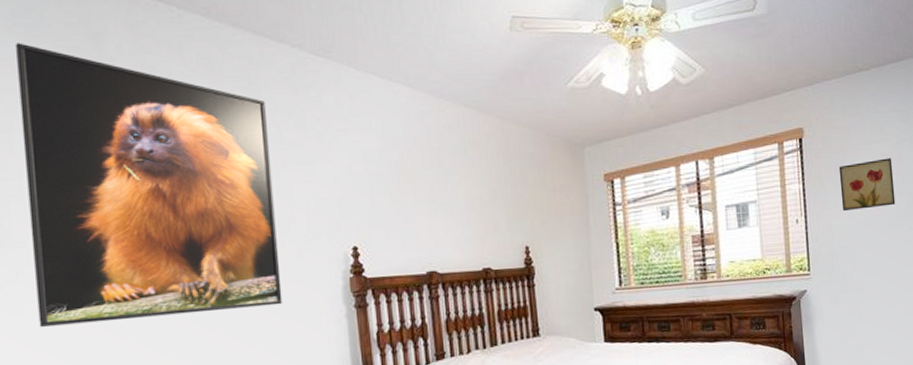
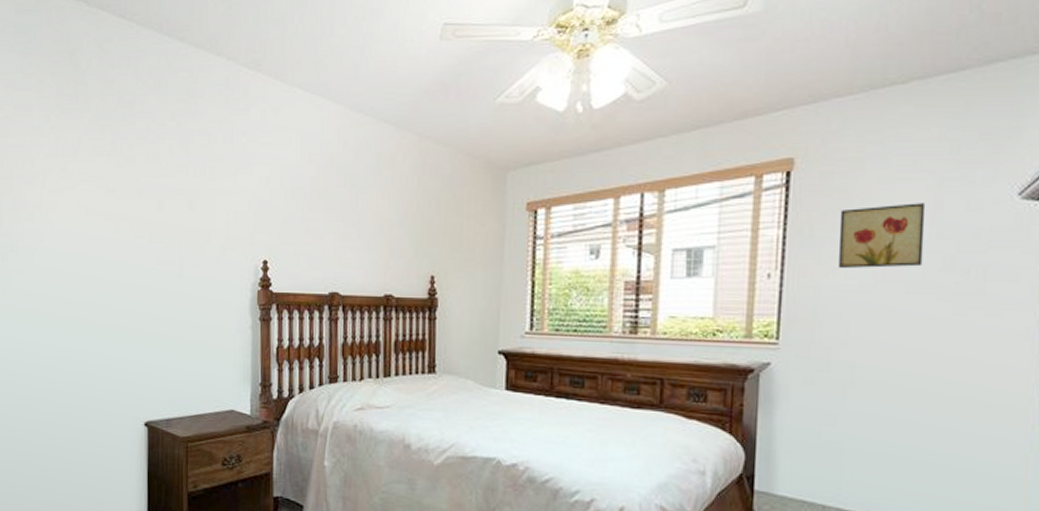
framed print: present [14,43,283,328] -> none [14,59,200,310]

